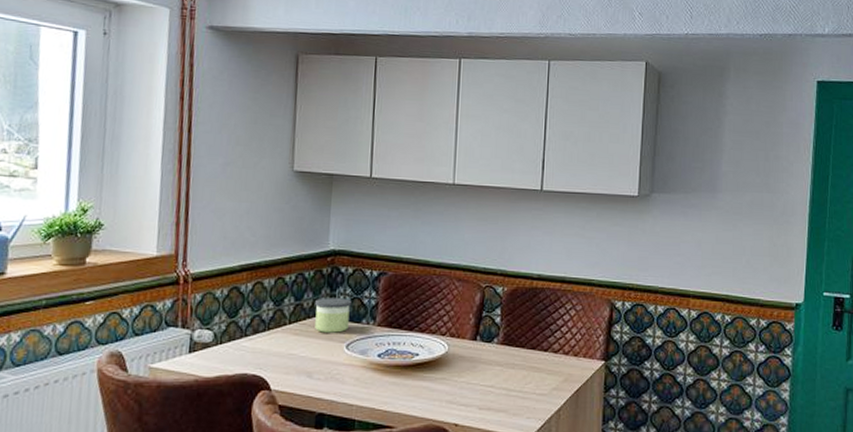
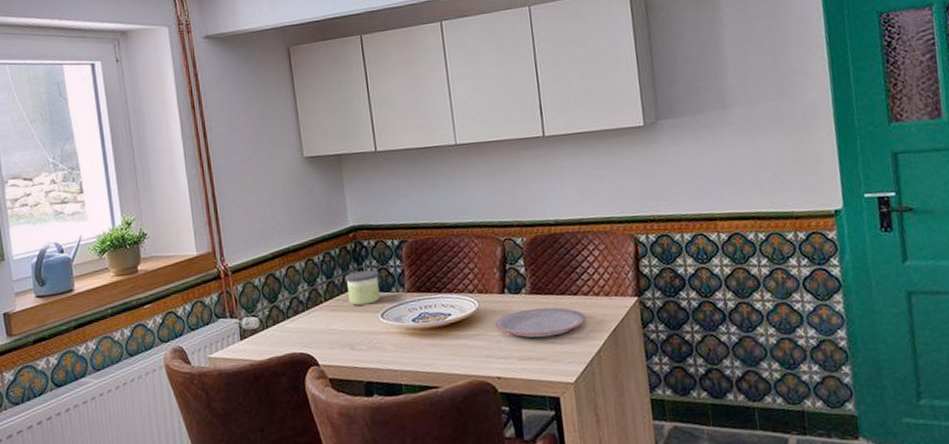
plate: none [461,360,552,390] -> present [494,307,586,338]

